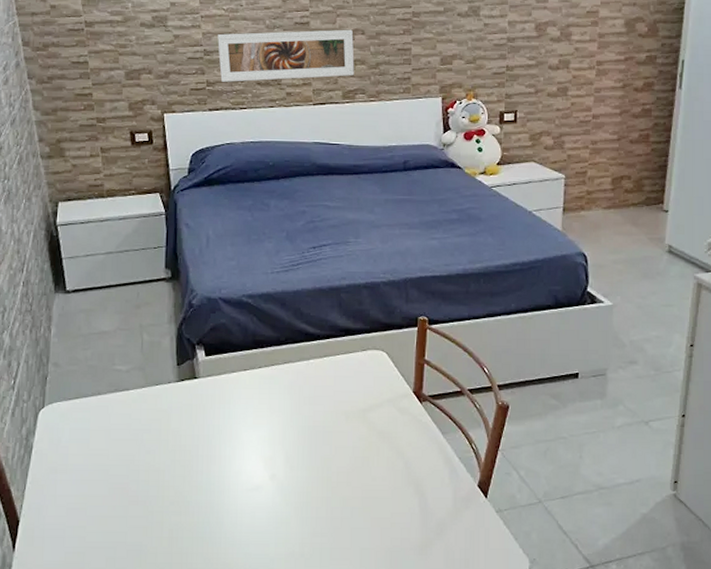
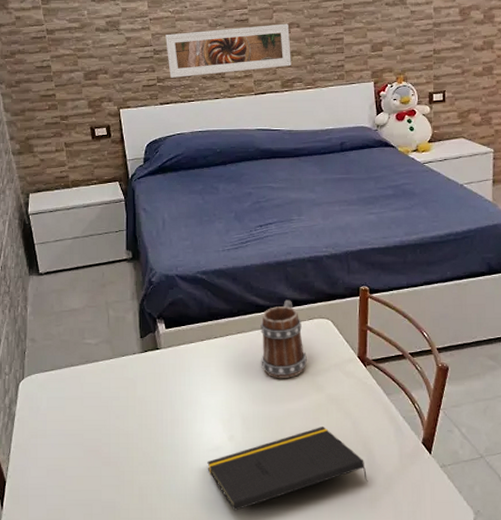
notepad: none [245,466,419,556] -> present [207,427,368,511]
mug: none [308,328,358,413] -> present [260,299,307,378]

